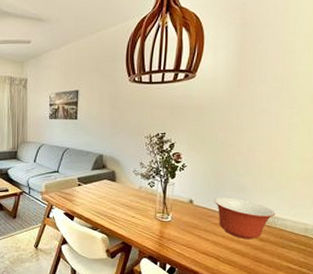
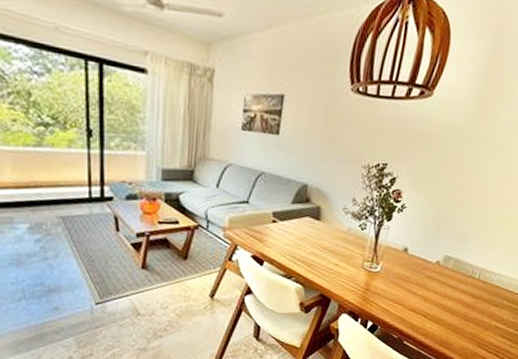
mixing bowl: present [214,197,276,240] -> none [431,247,494,296]

